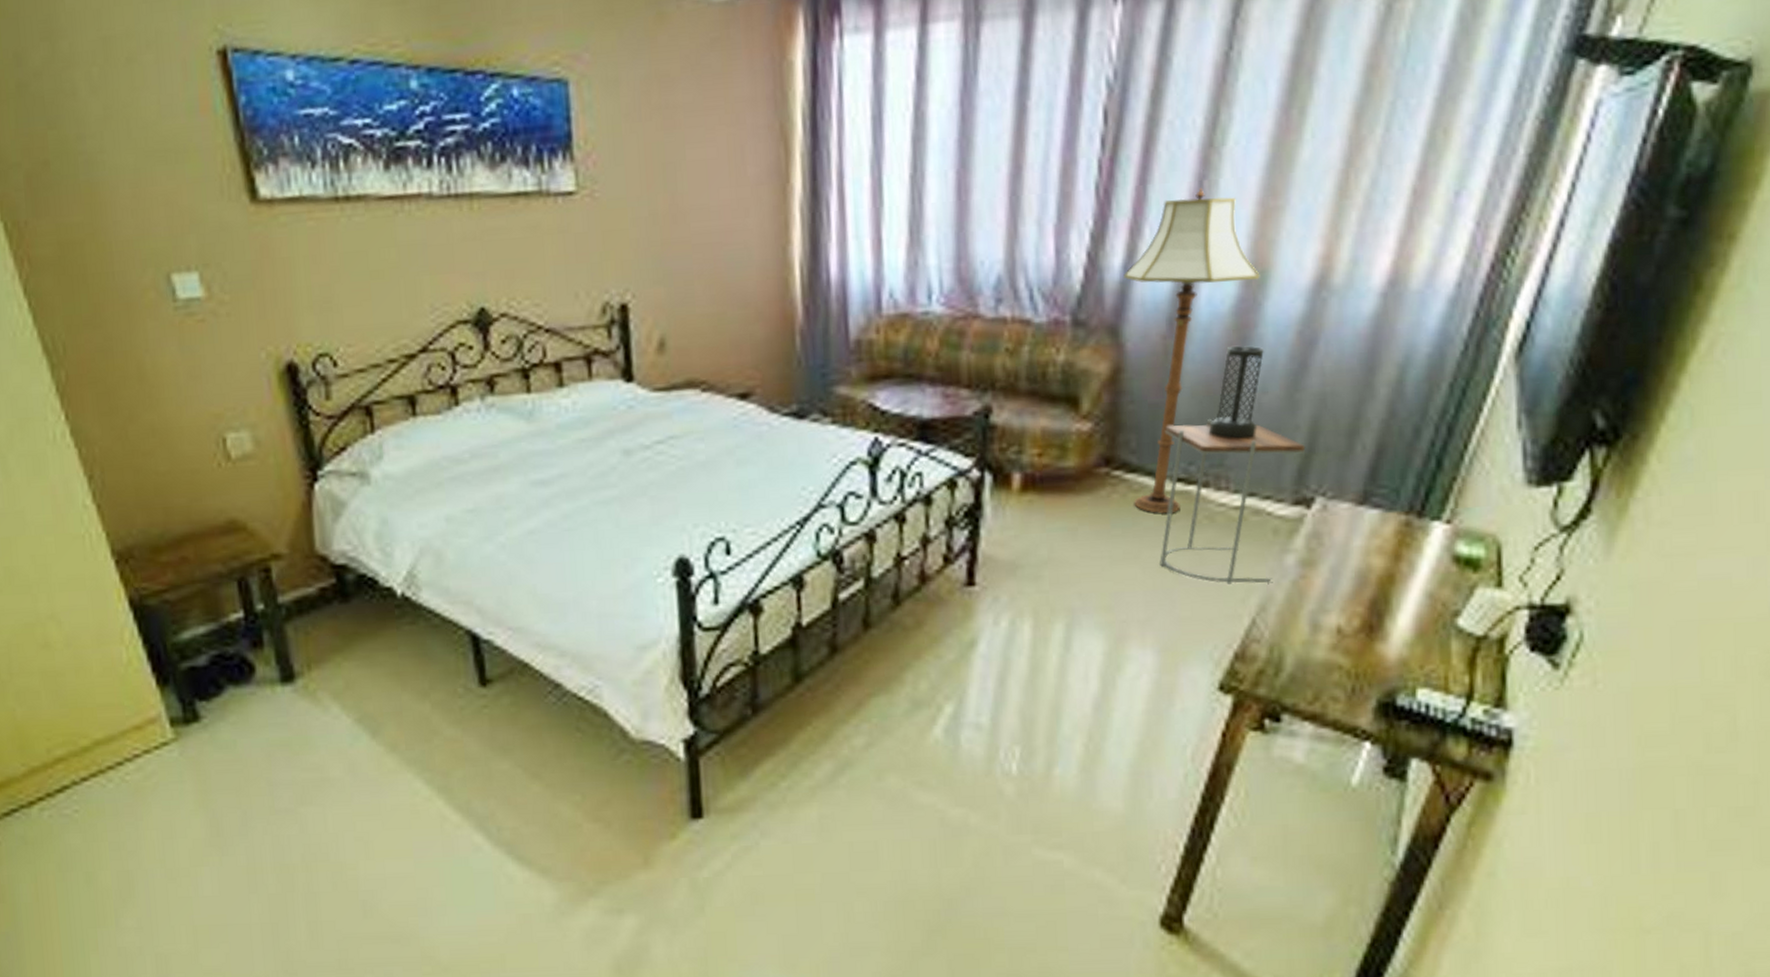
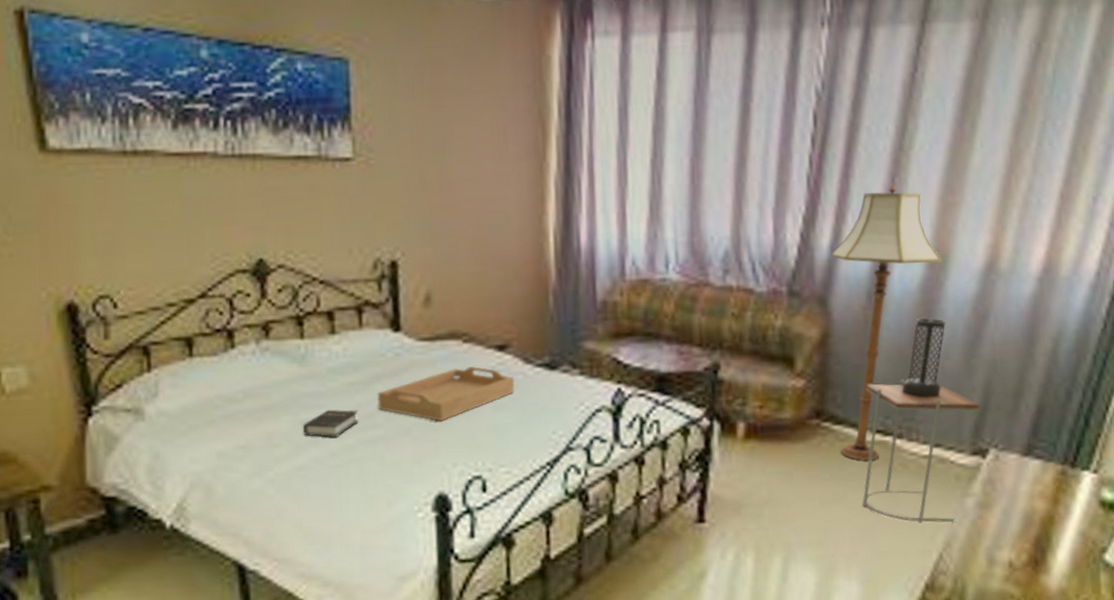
hardback book: none [532,468,591,500] -> present [302,409,358,438]
serving tray: none [610,418,759,479] -> present [377,366,515,422]

